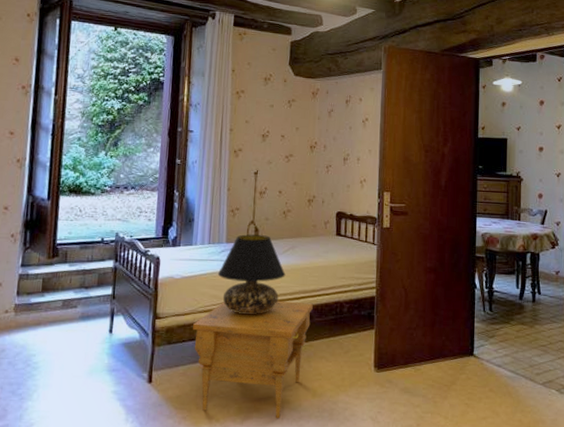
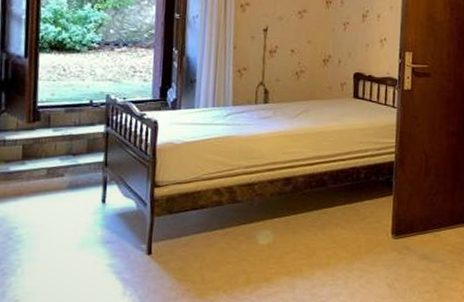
nightstand: present [193,301,313,419] -> none [196,167,328,289]
table lamp: present [217,234,286,315] -> none [223,96,298,182]

